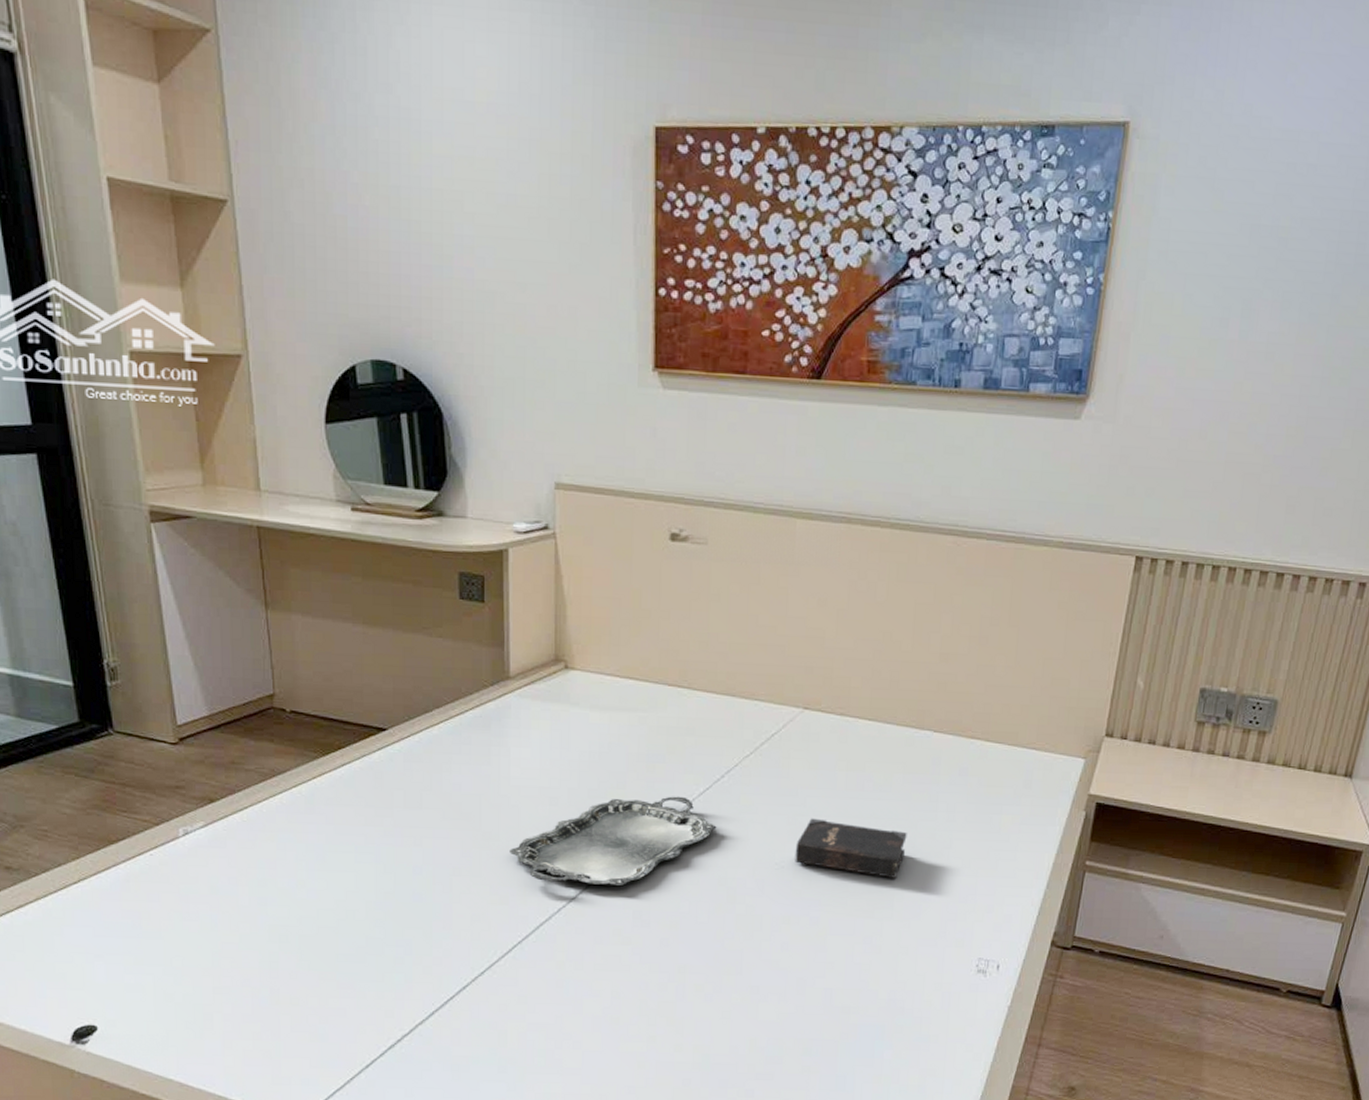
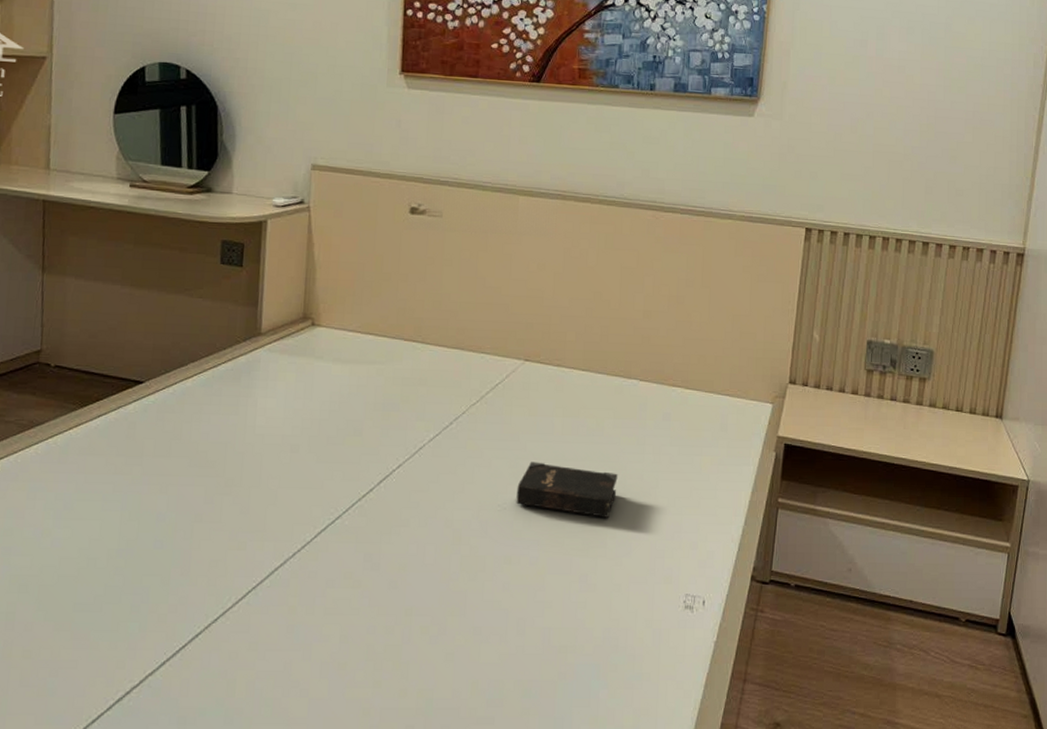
serving tray: present [510,796,717,887] -> none [250,442,445,530]

